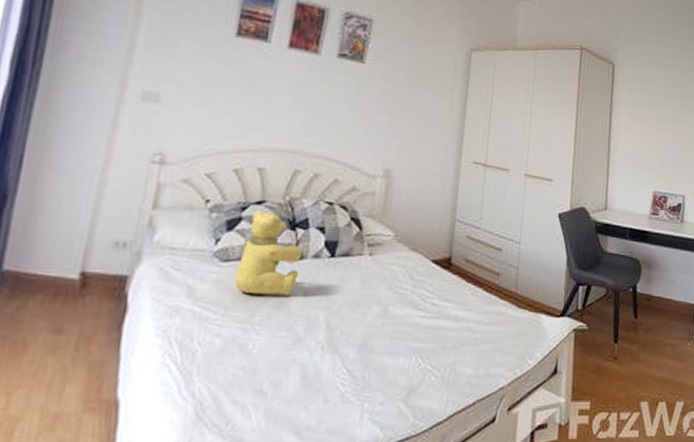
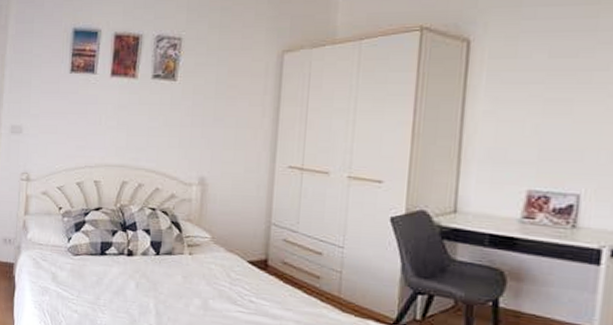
teddy bear: present [234,211,302,296] -> none [83,216,133,285]

